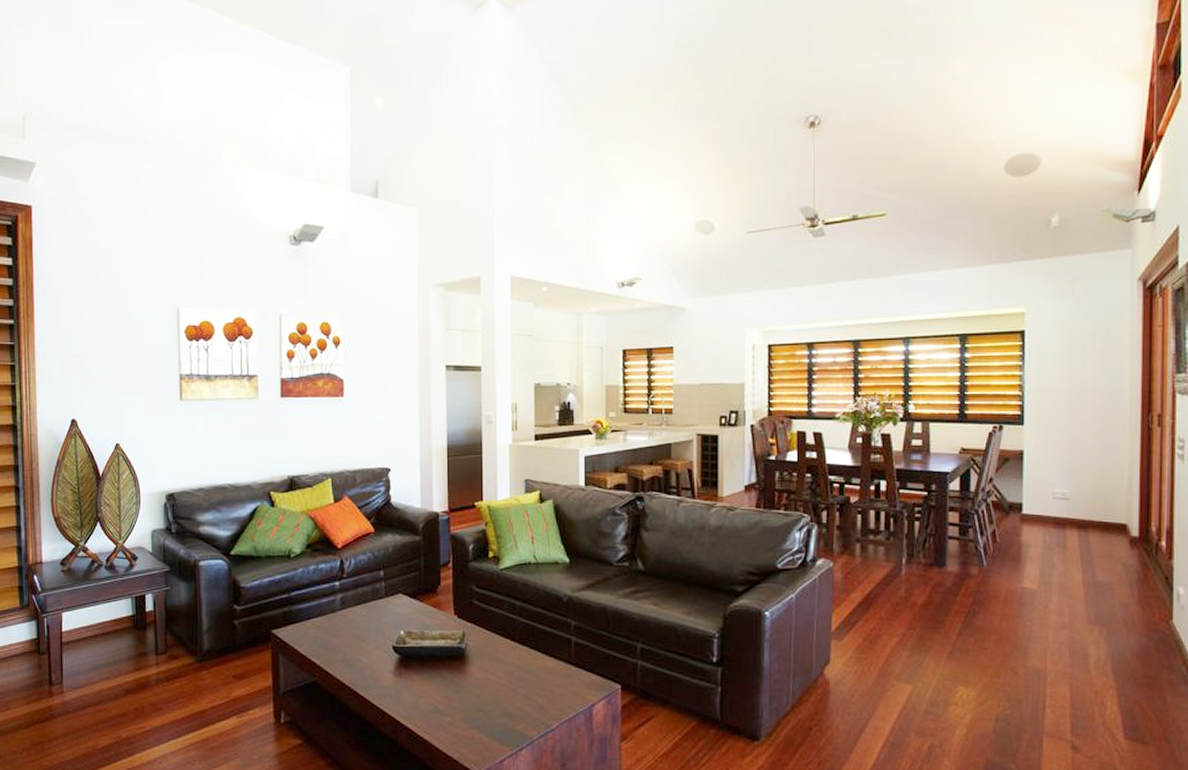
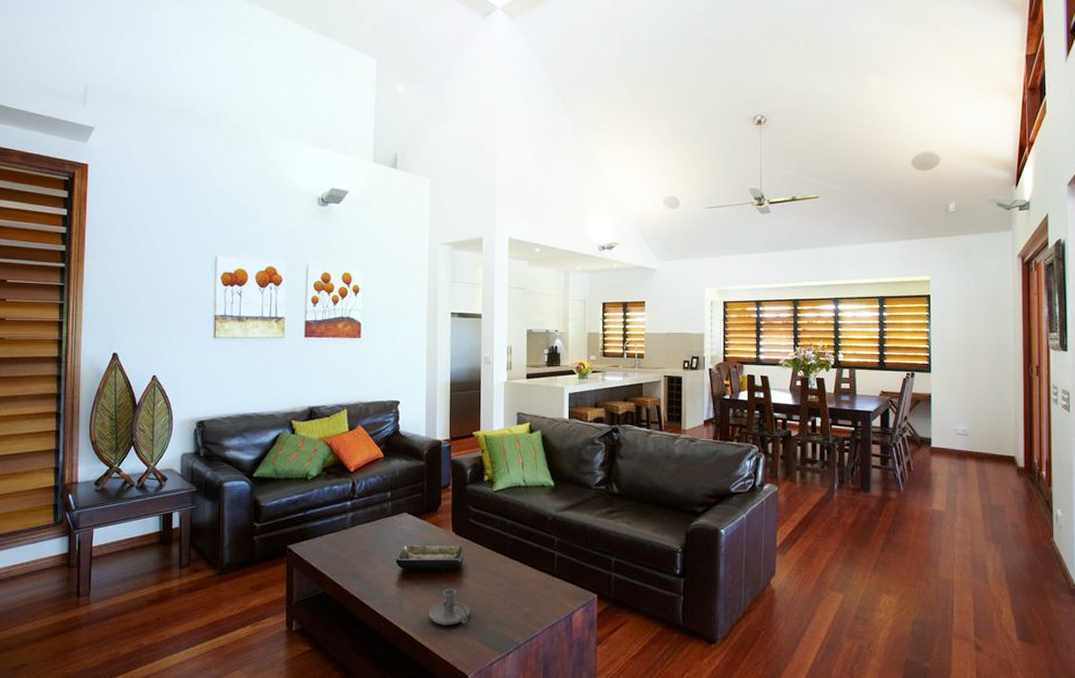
candle holder: none [431,677,477,718] -> present [429,588,470,625]

